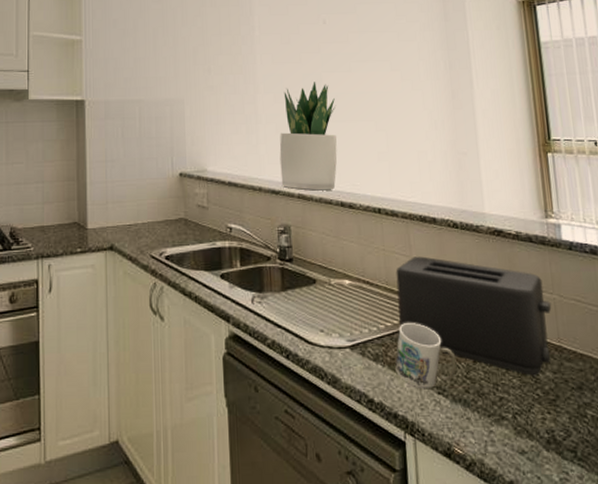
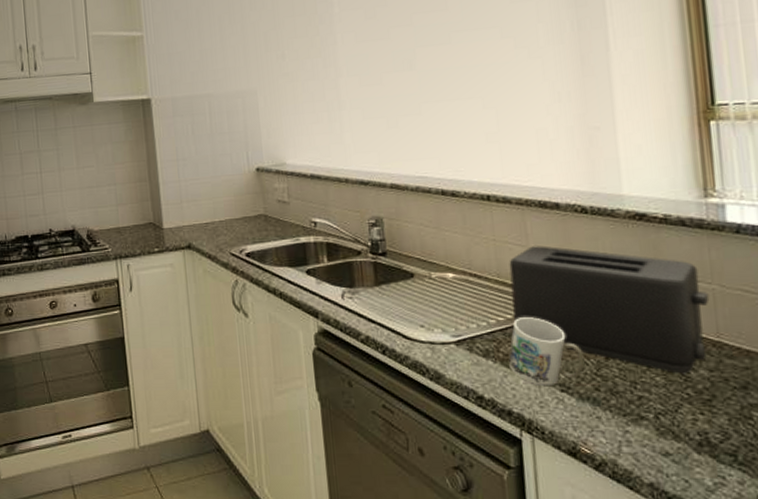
planter: present [279,82,337,191] -> none [367,59,436,180]

